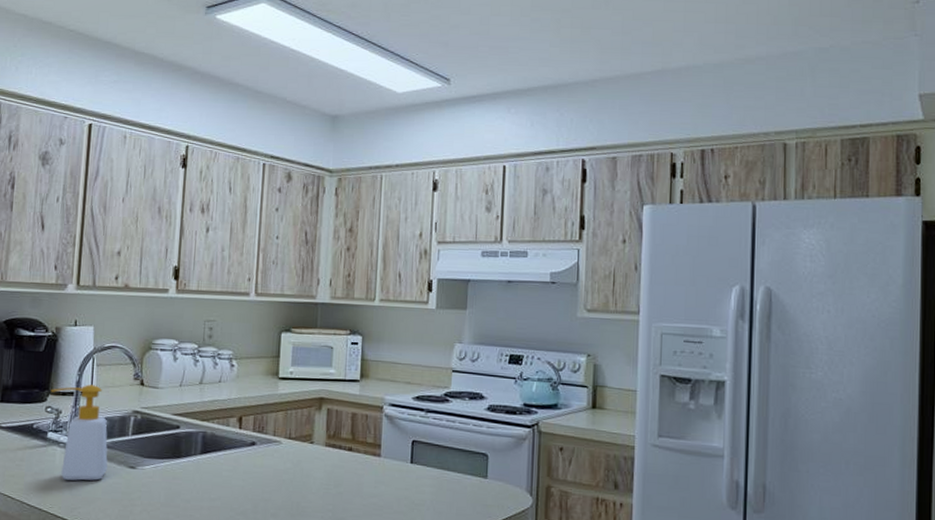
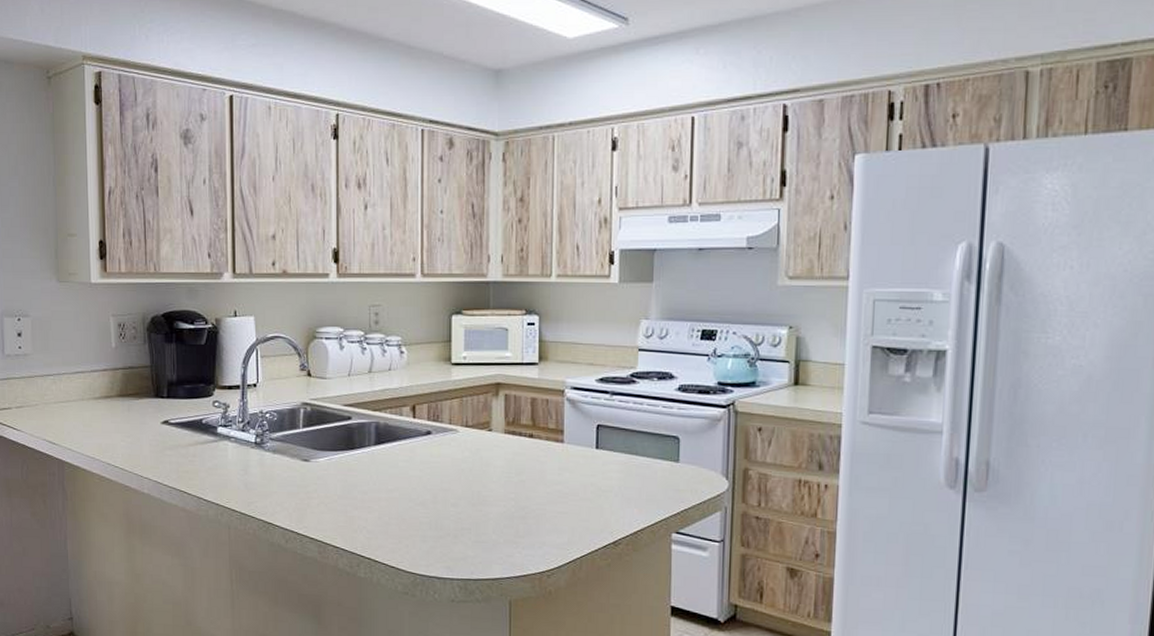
soap bottle: present [51,384,108,481] -> none [216,377,281,475]

